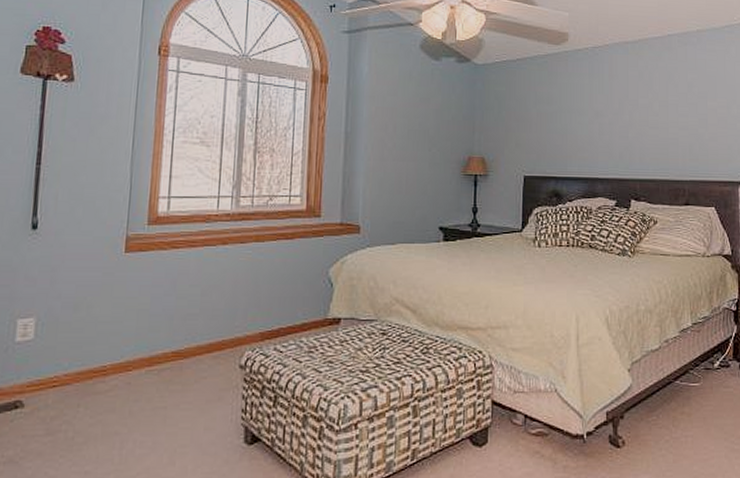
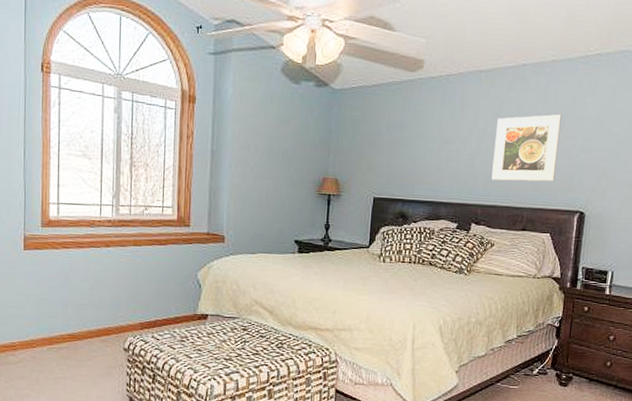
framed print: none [647,82,714,153] -> present [491,114,562,182]

